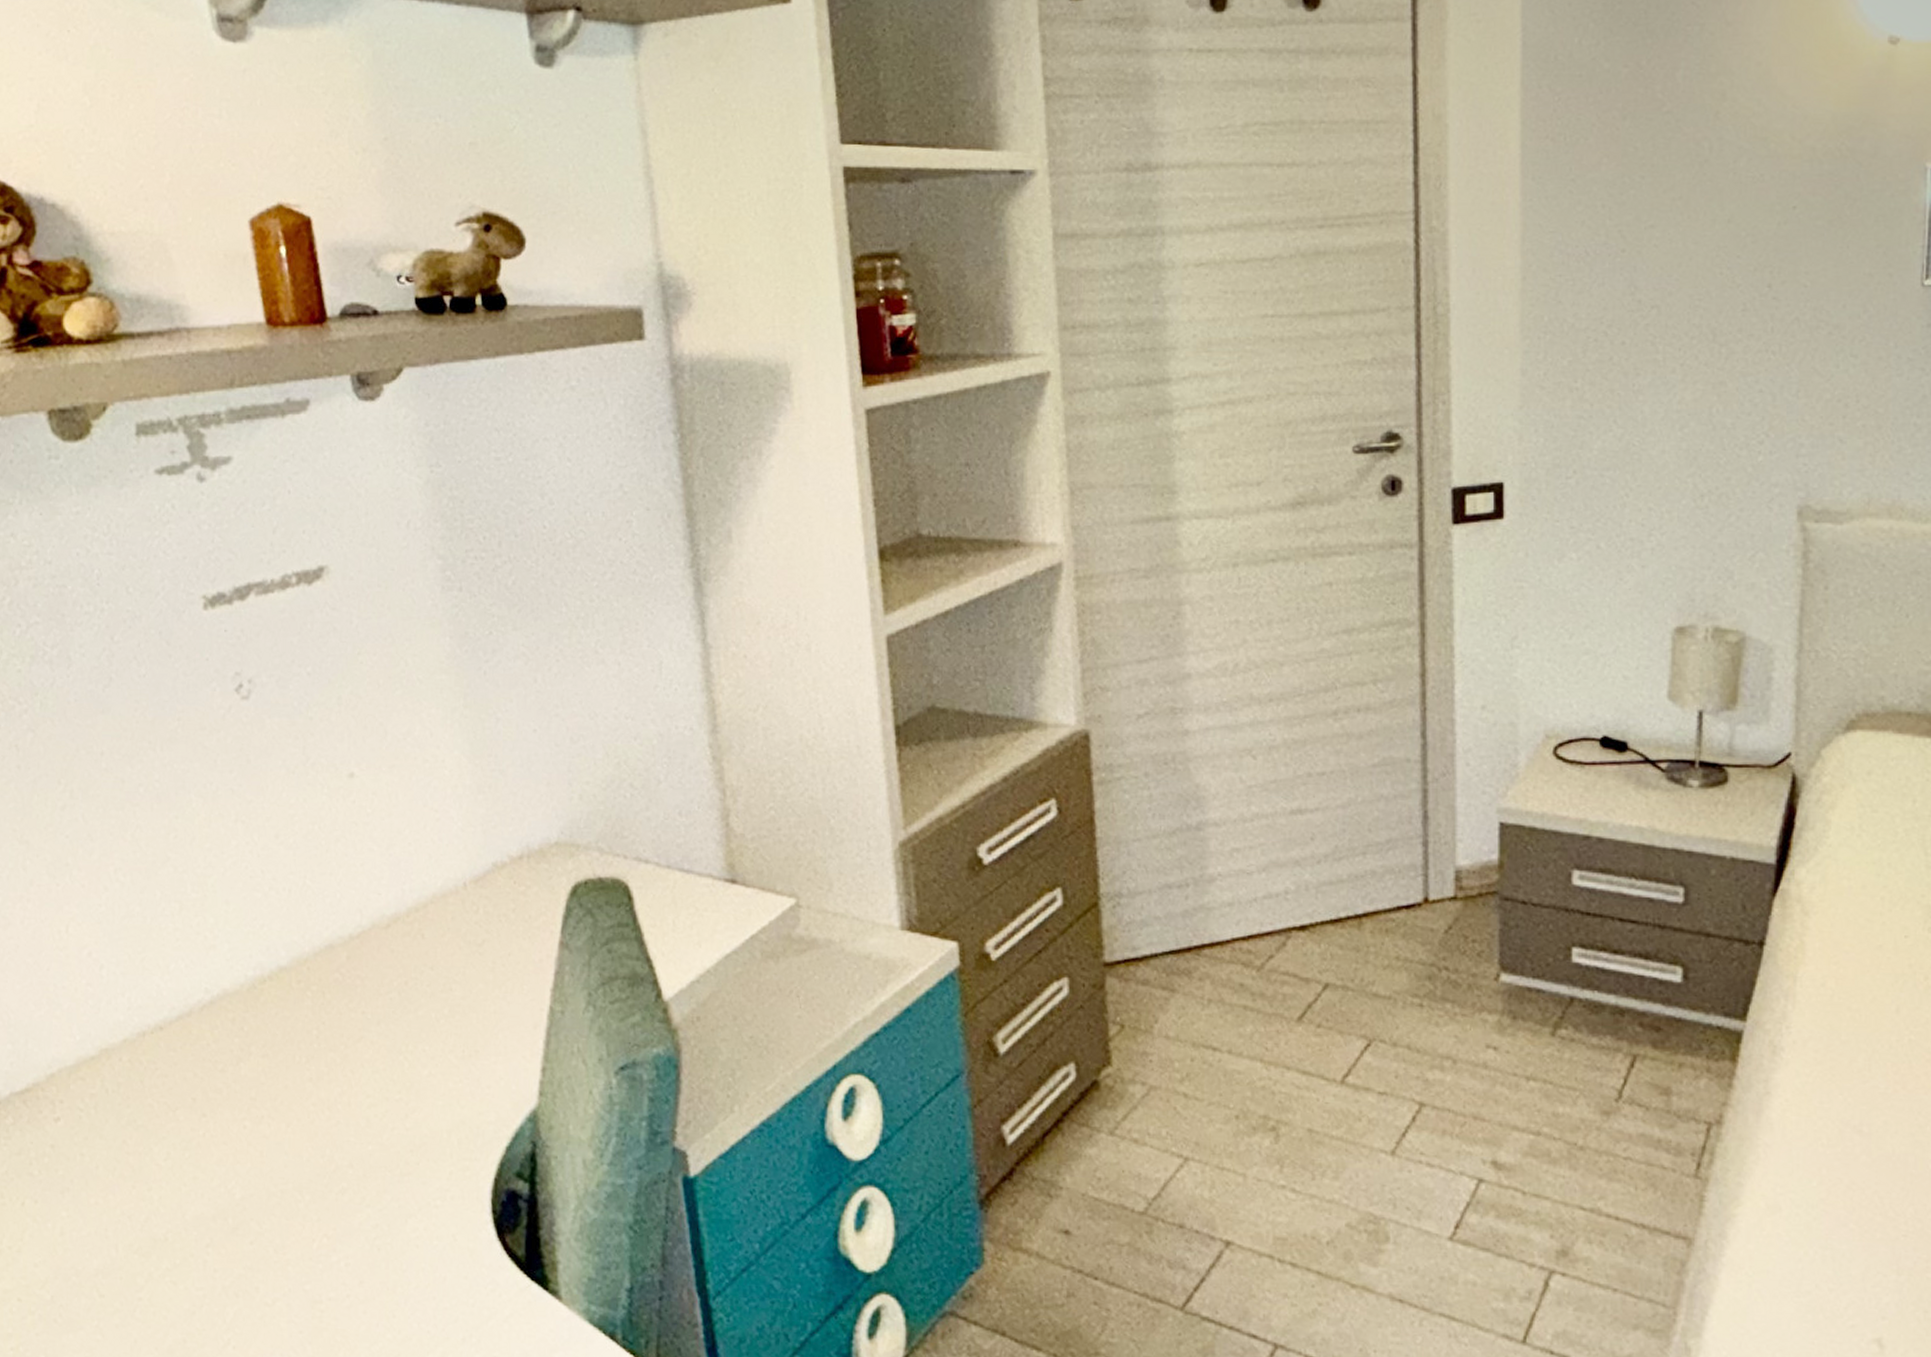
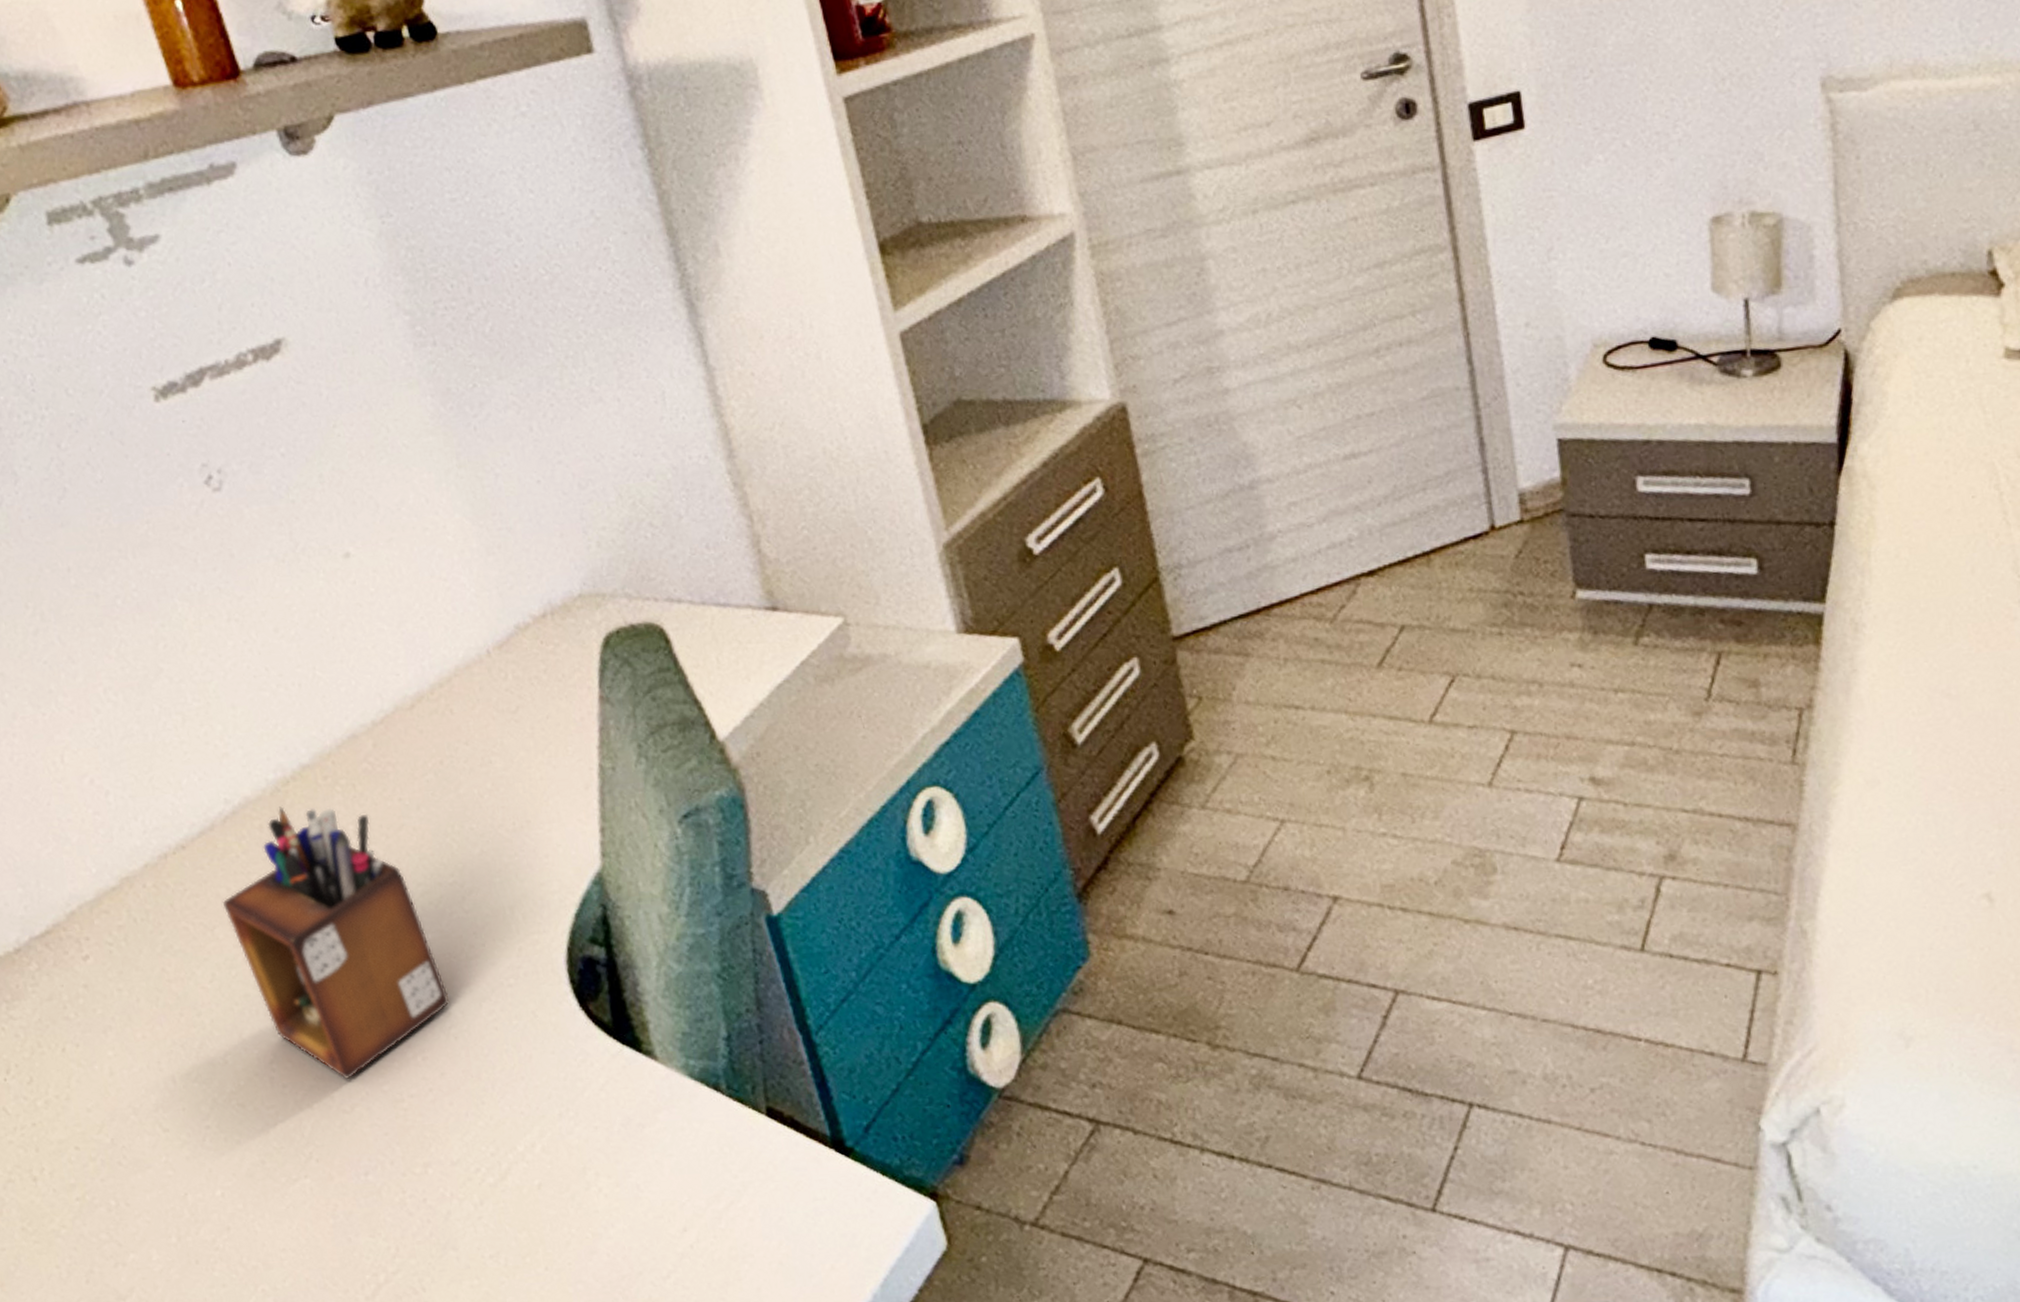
desk organizer: none [187,1003,379,1274] -> present [222,806,450,1080]

